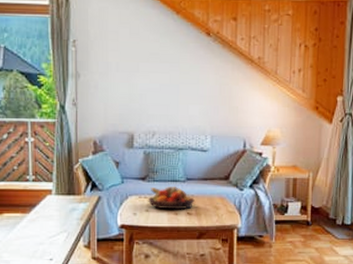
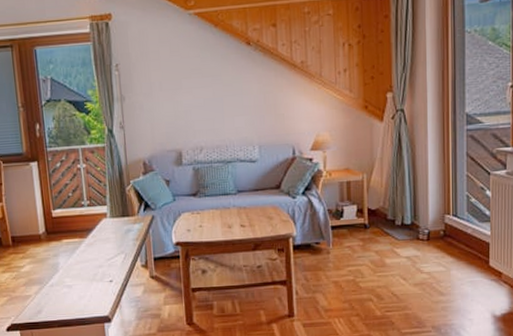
fruit bowl: present [148,185,195,210] -> none [201,199,247,224]

